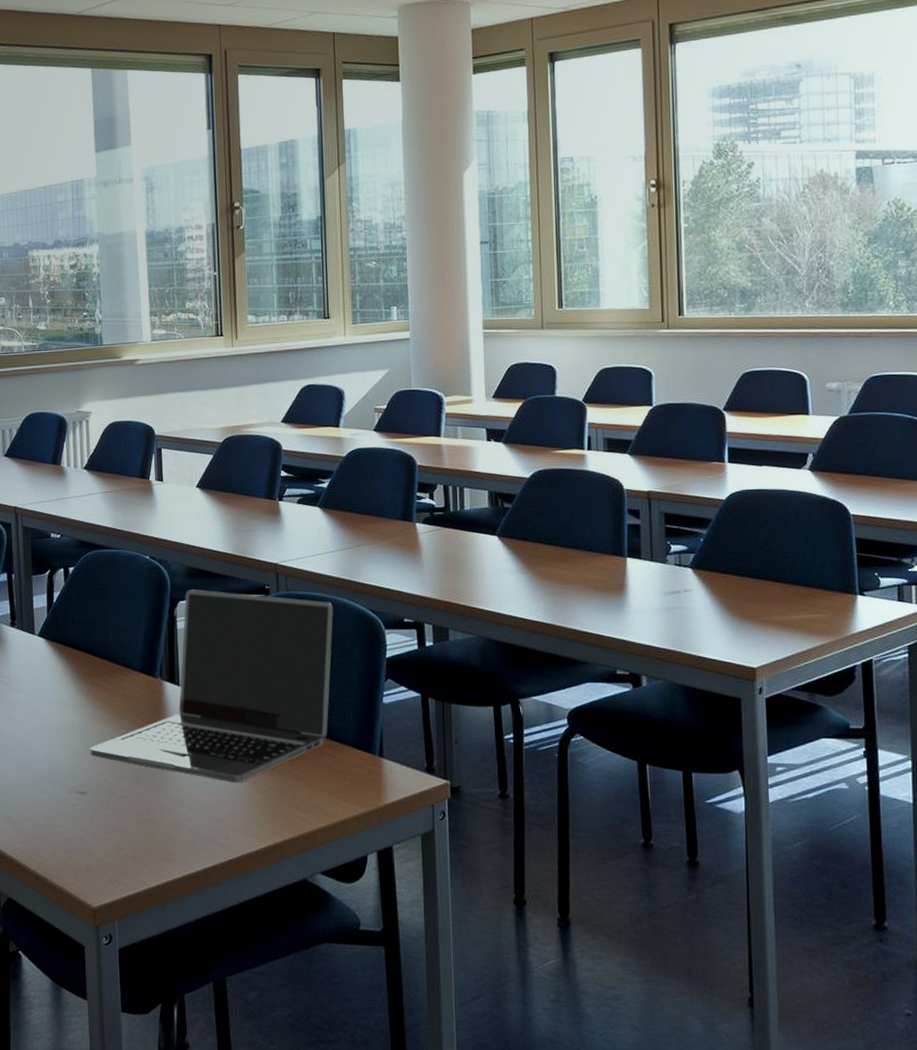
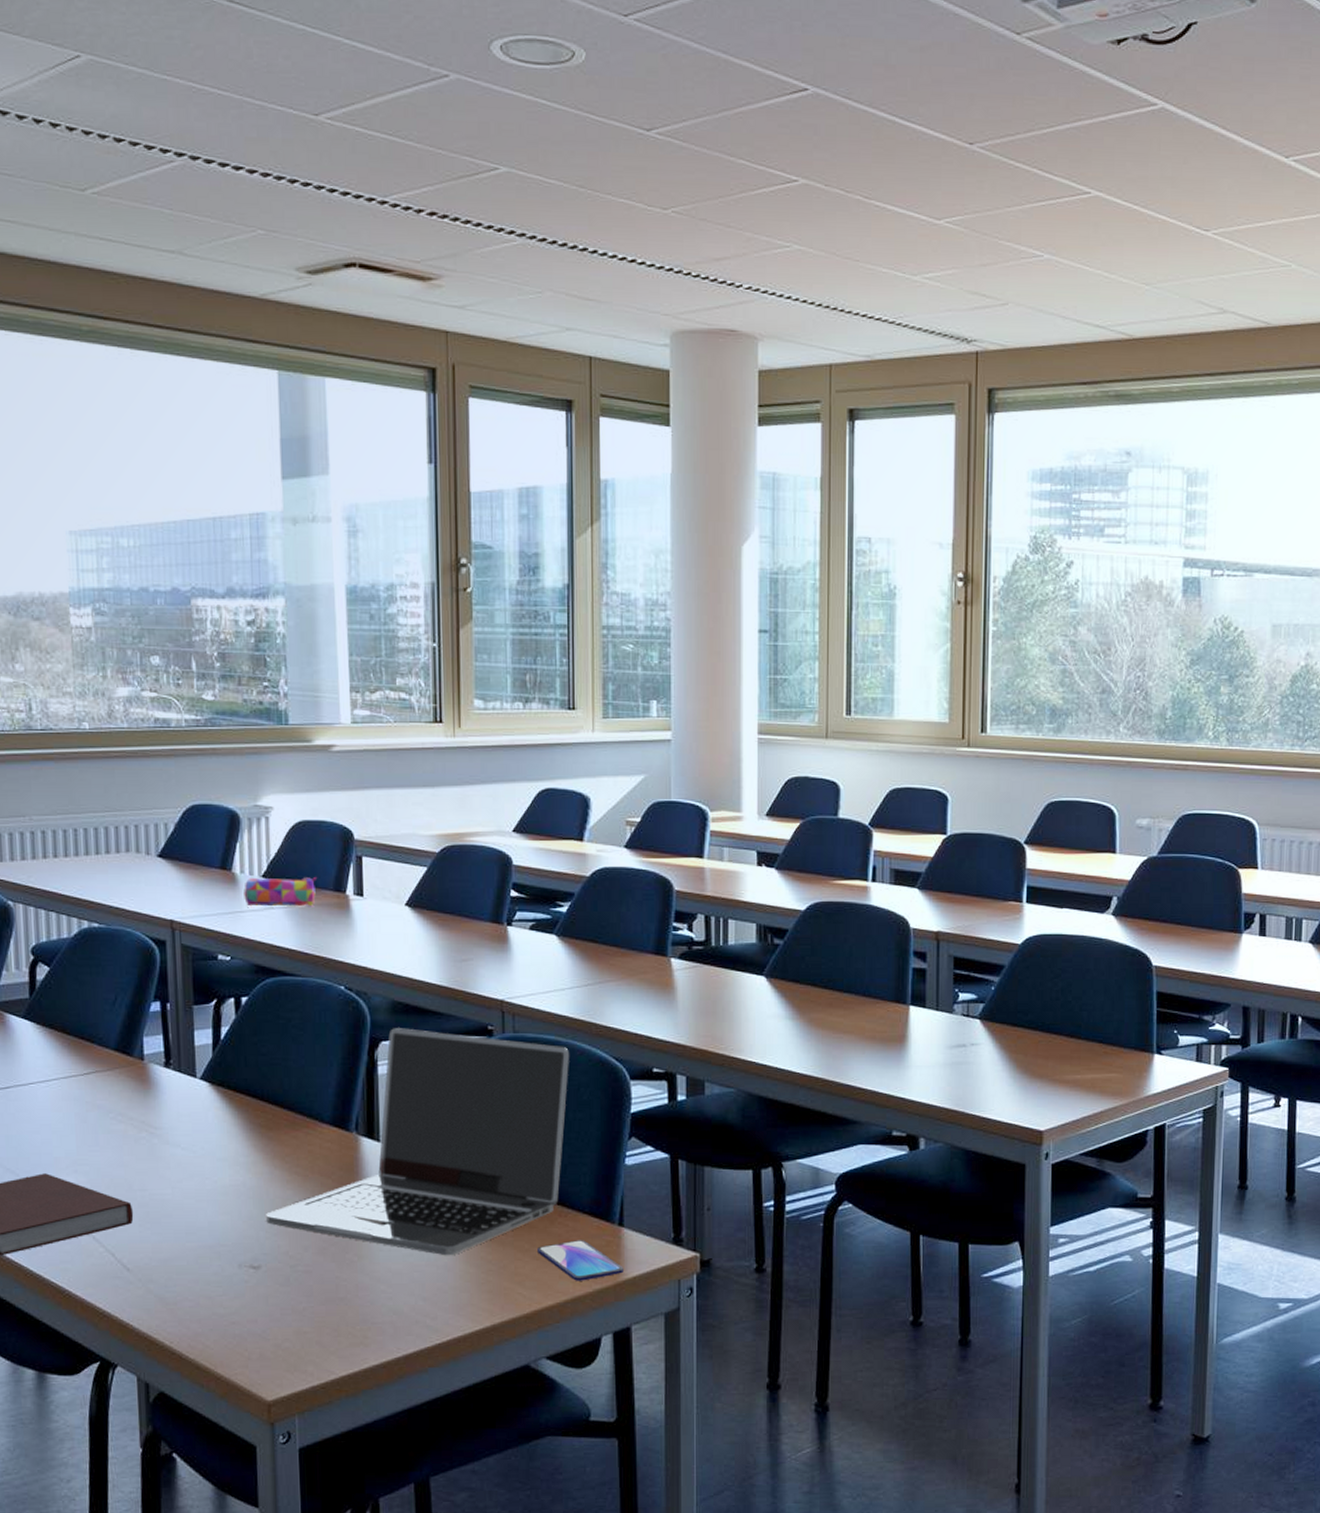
pencil case: none [70,467,126,494] -> present [244,877,317,907]
smartphone: none [311,769,385,805] -> present [537,1240,623,1281]

